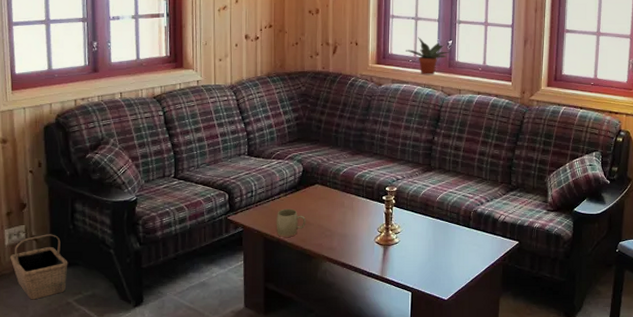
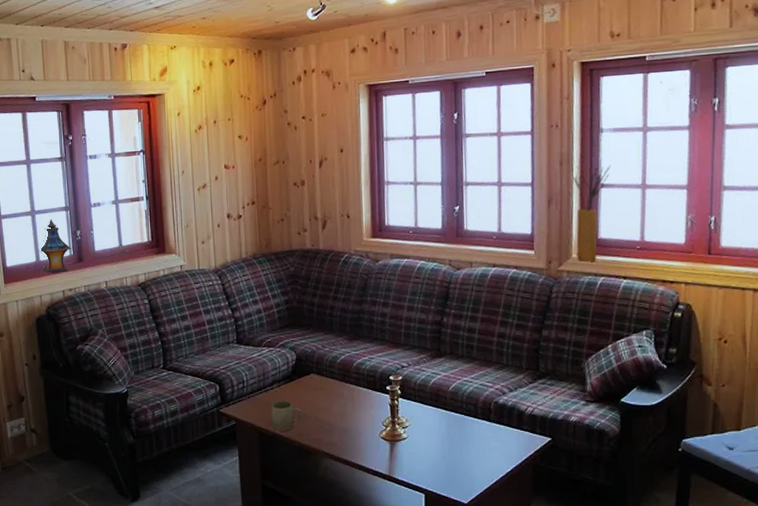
basket: present [10,234,68,300] -> none [13,427,67,492]
lantern: none [52,29,87,82] -> present [39,219,72,274]
potted plant: present [405,37,451,75] -> none [404,204,458,248]
vase: none [545,13,574,94] -> present [574,165,611,263]

